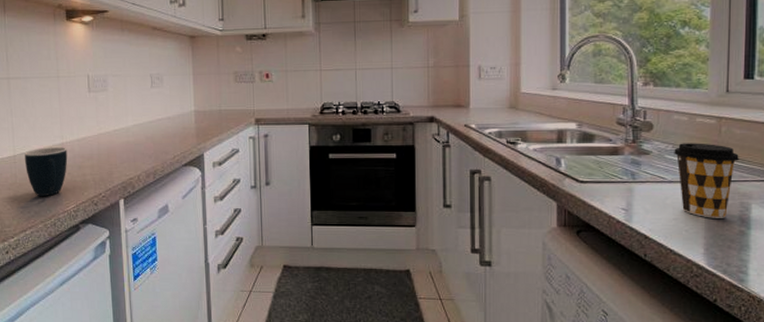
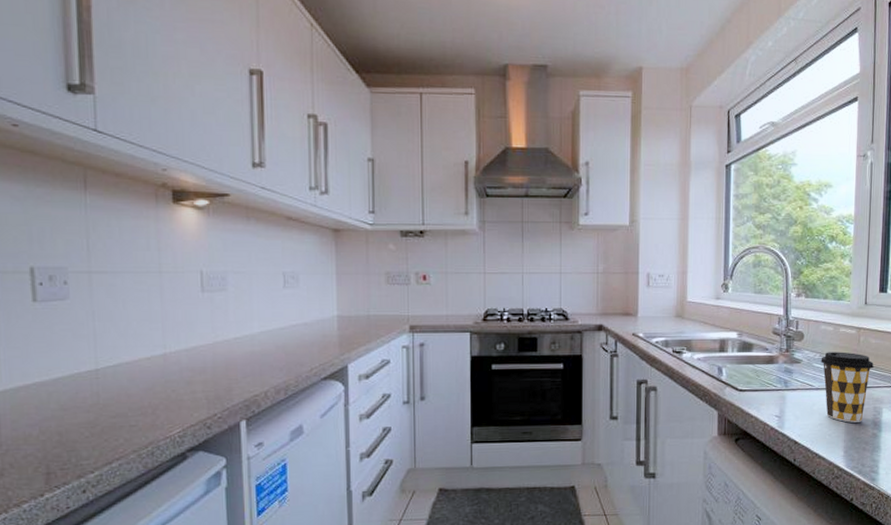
mug: present [25,147,68,196] -> none [111,359,172,419]

